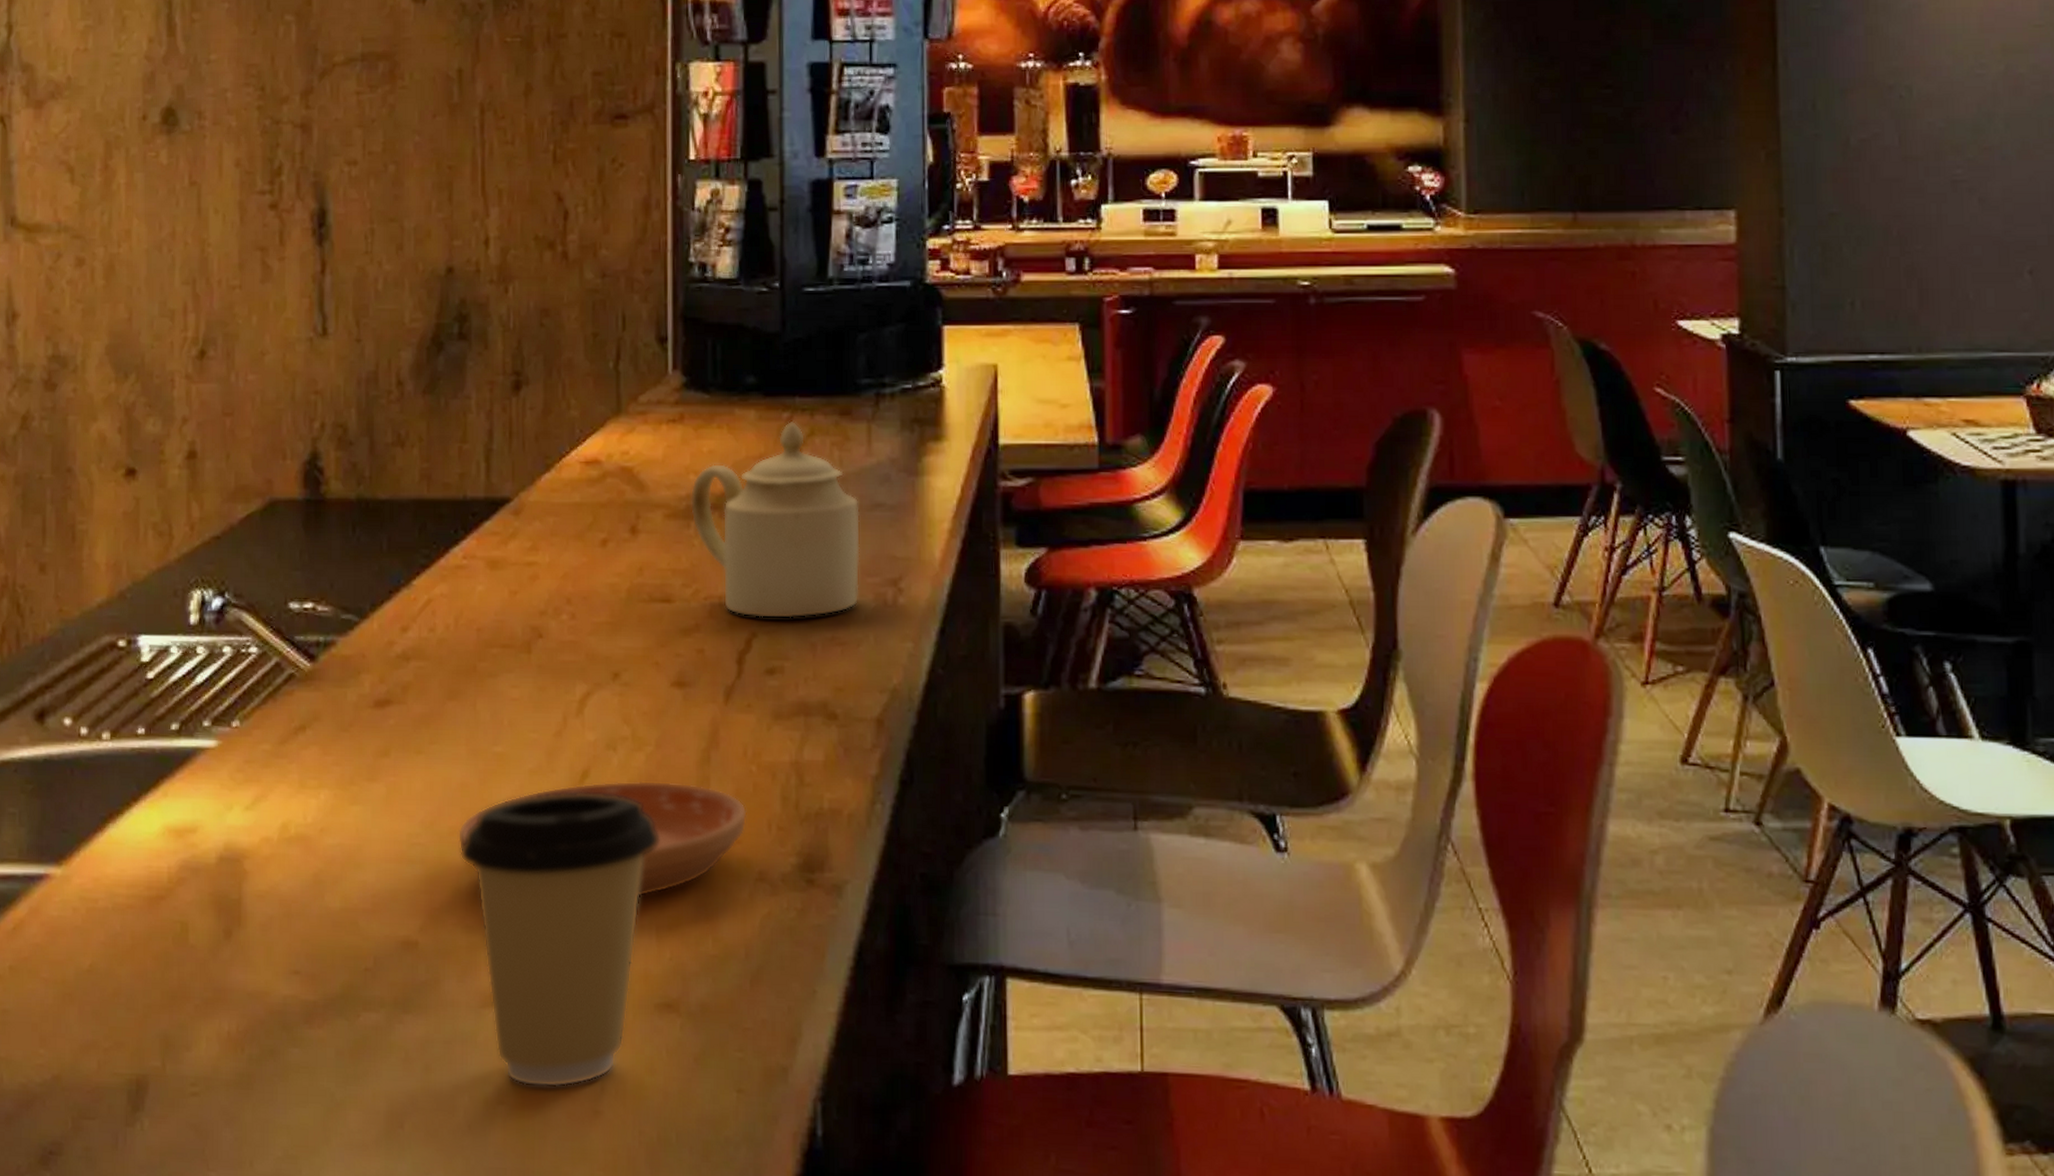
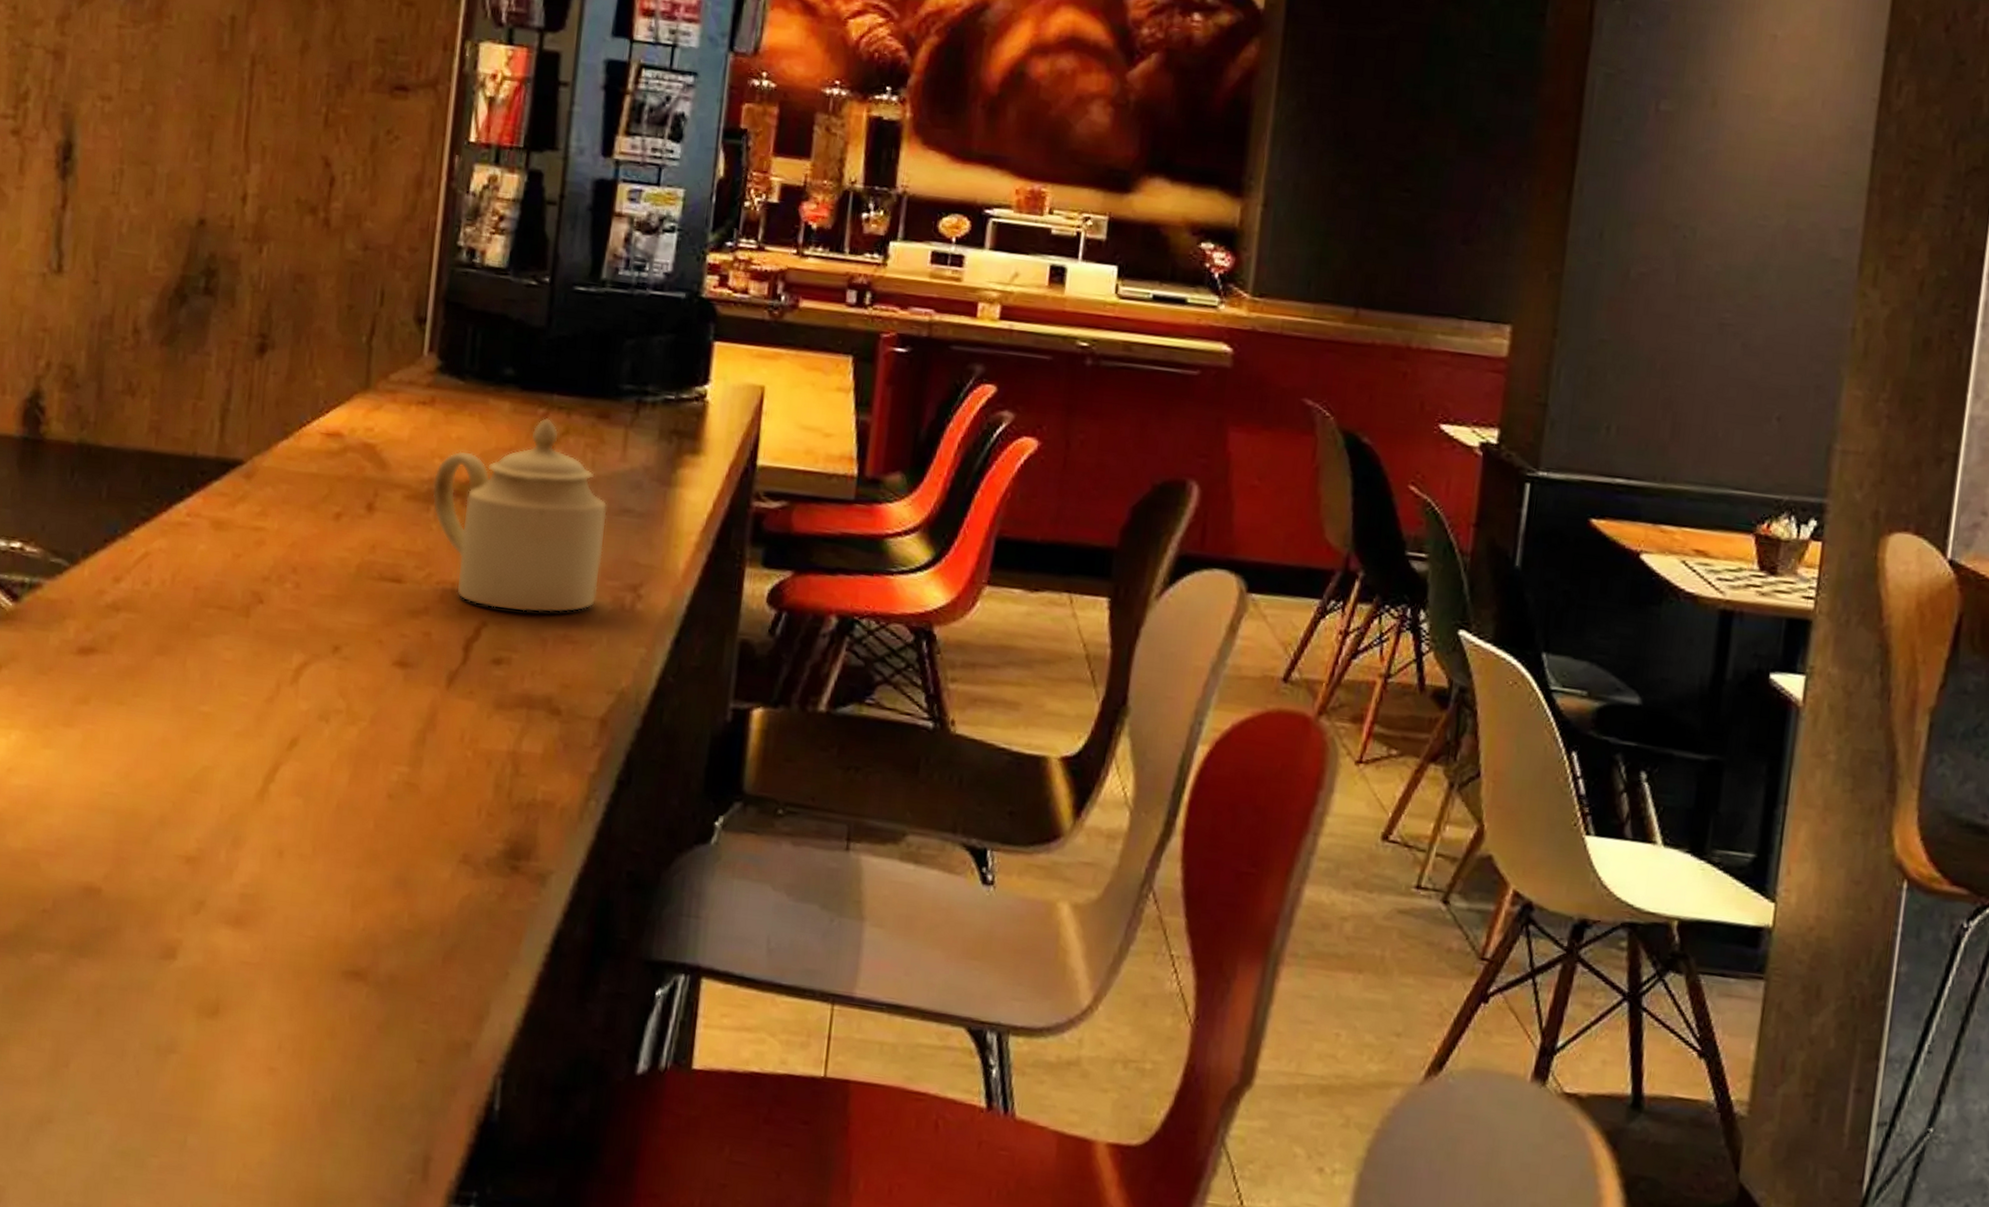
saucer: present [457,781,747,896] -> none [153,751,458,867]
coffee cup: present [460,792,660,1088] -> none [154,757,365,1043]

